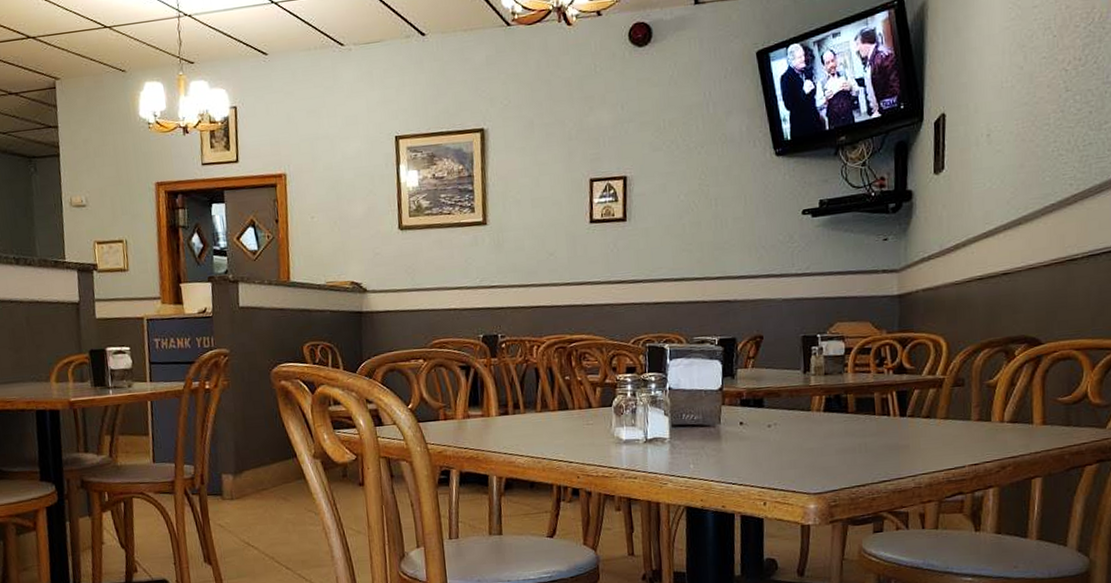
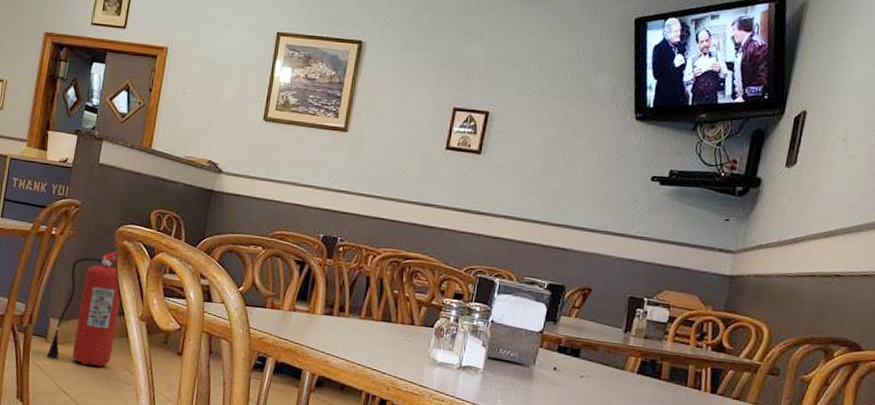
fire extinguisher: none [226,392,293,516] -> present [47,250,121,367]

